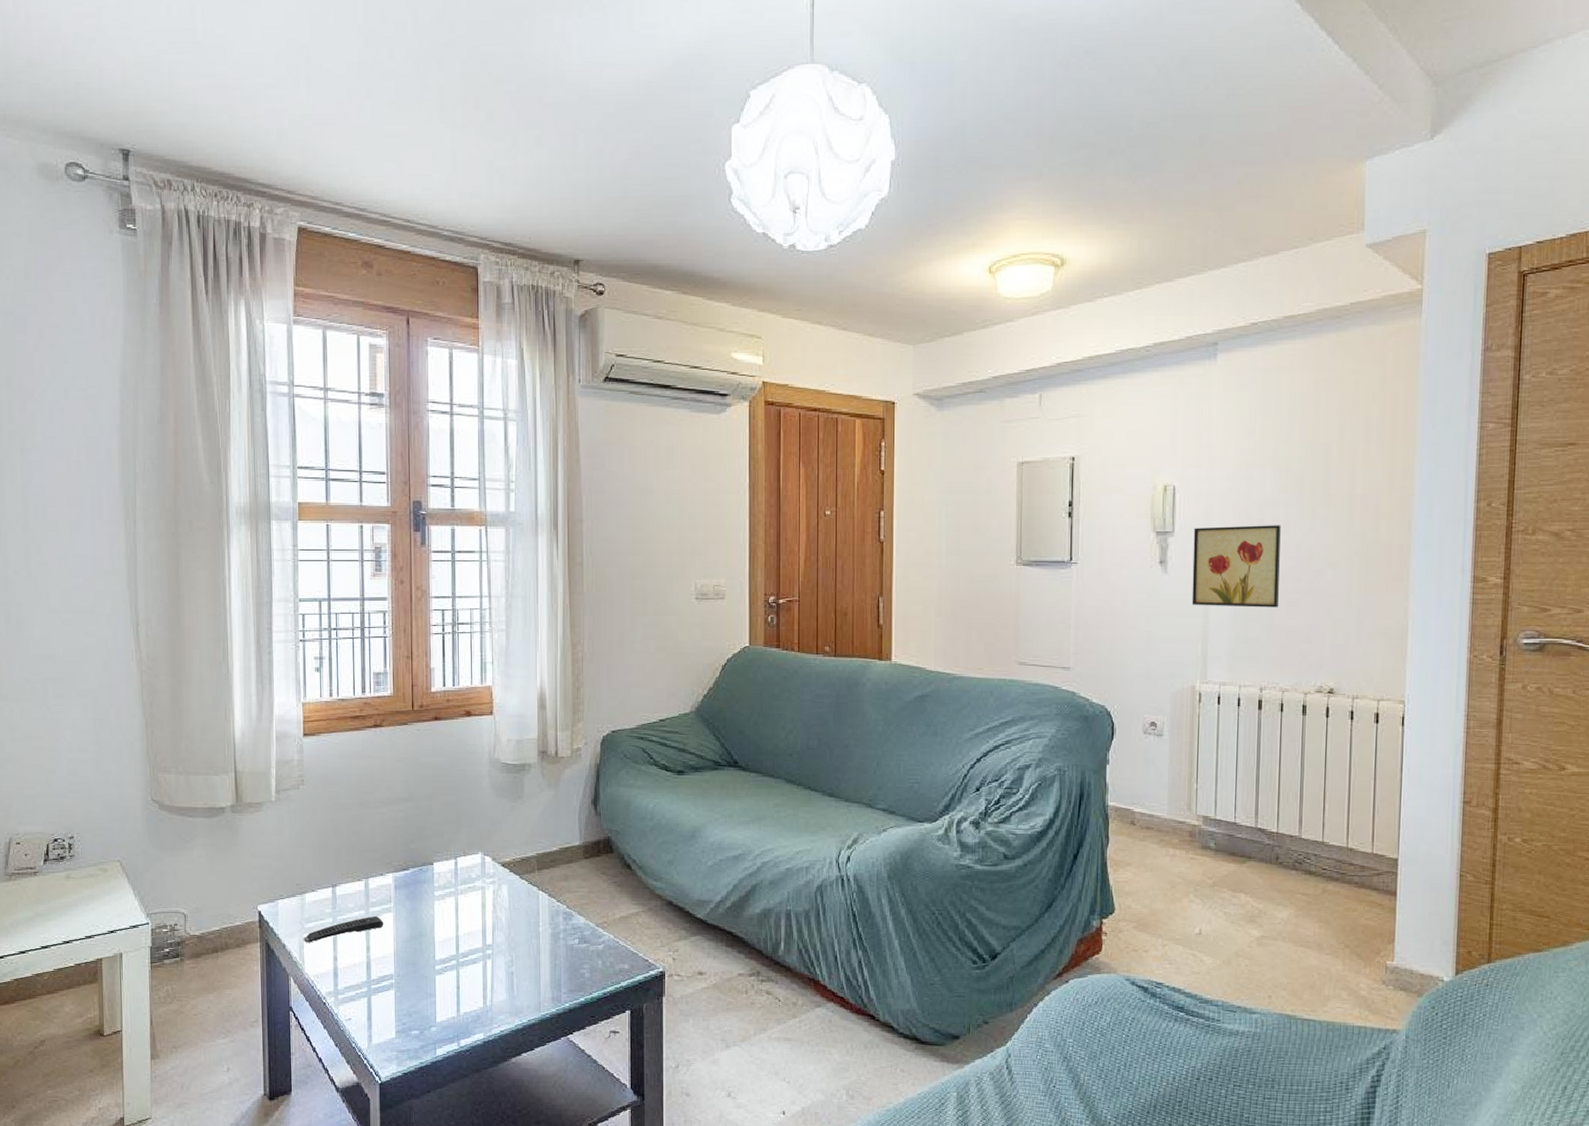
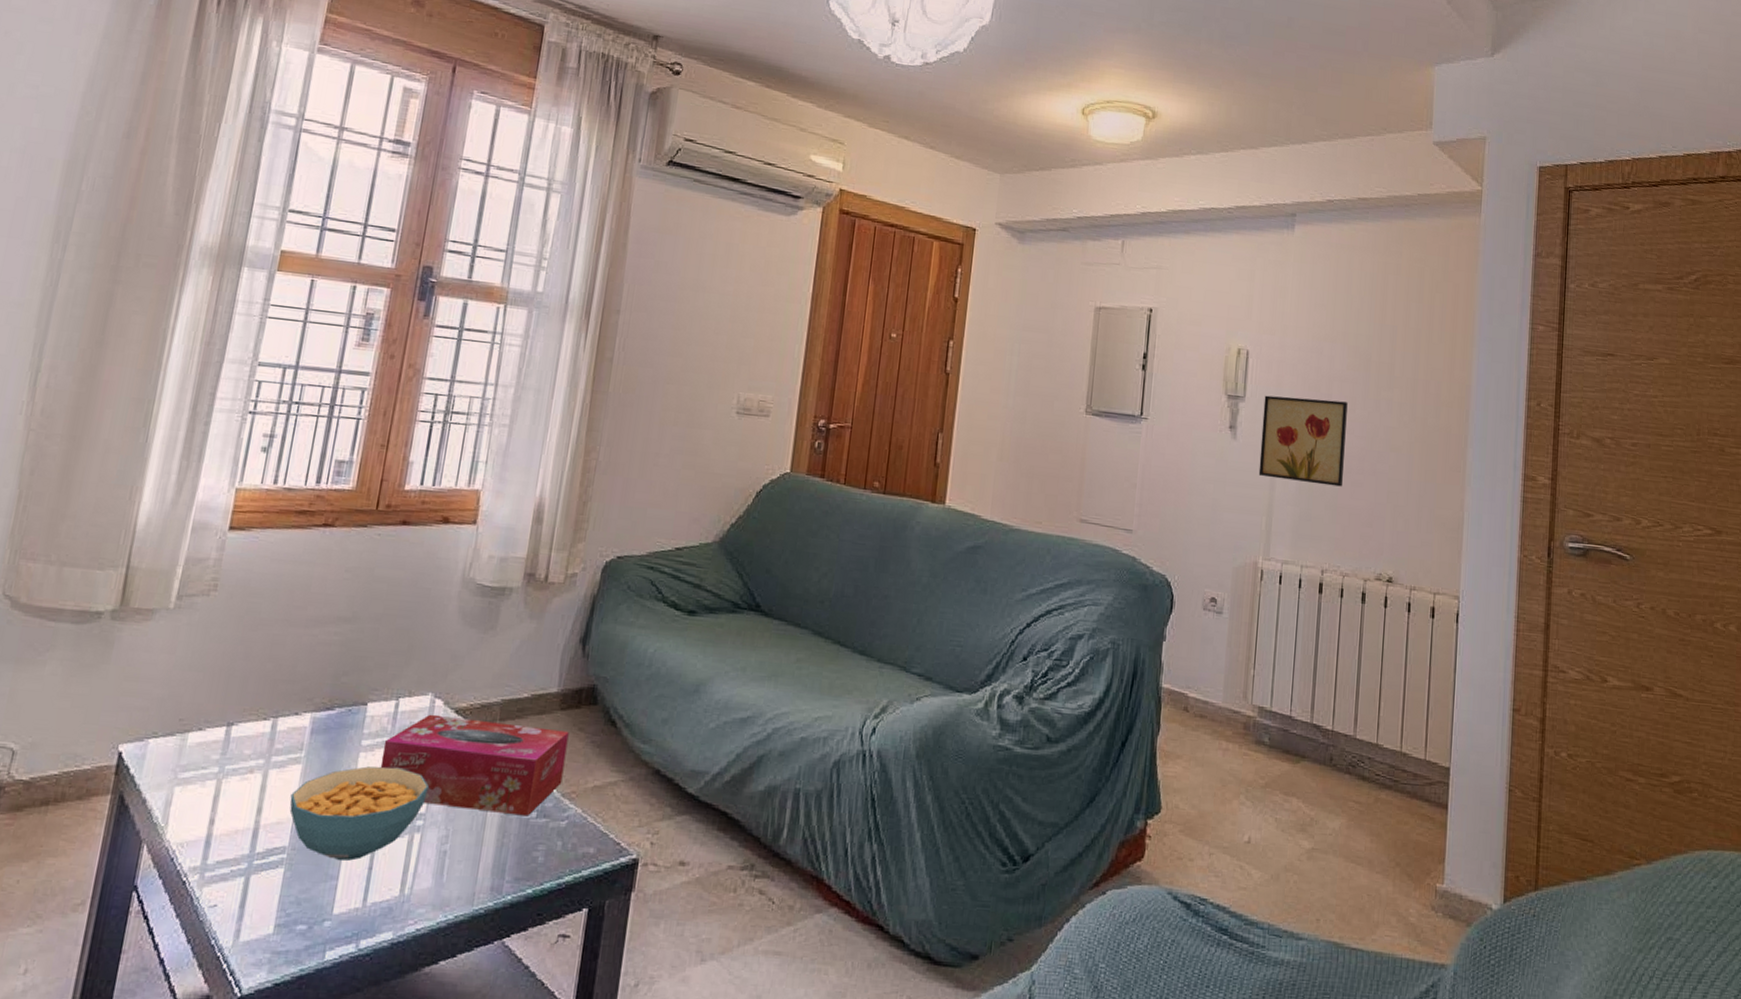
remote control: present [303,916,384,943] -> none [173,767,288,799]
cereal bowl: none [389,911,492,982] -> present [289,766,430,861]
tissue box: none [451,868,595,943] -> present [380,714,569,816]

